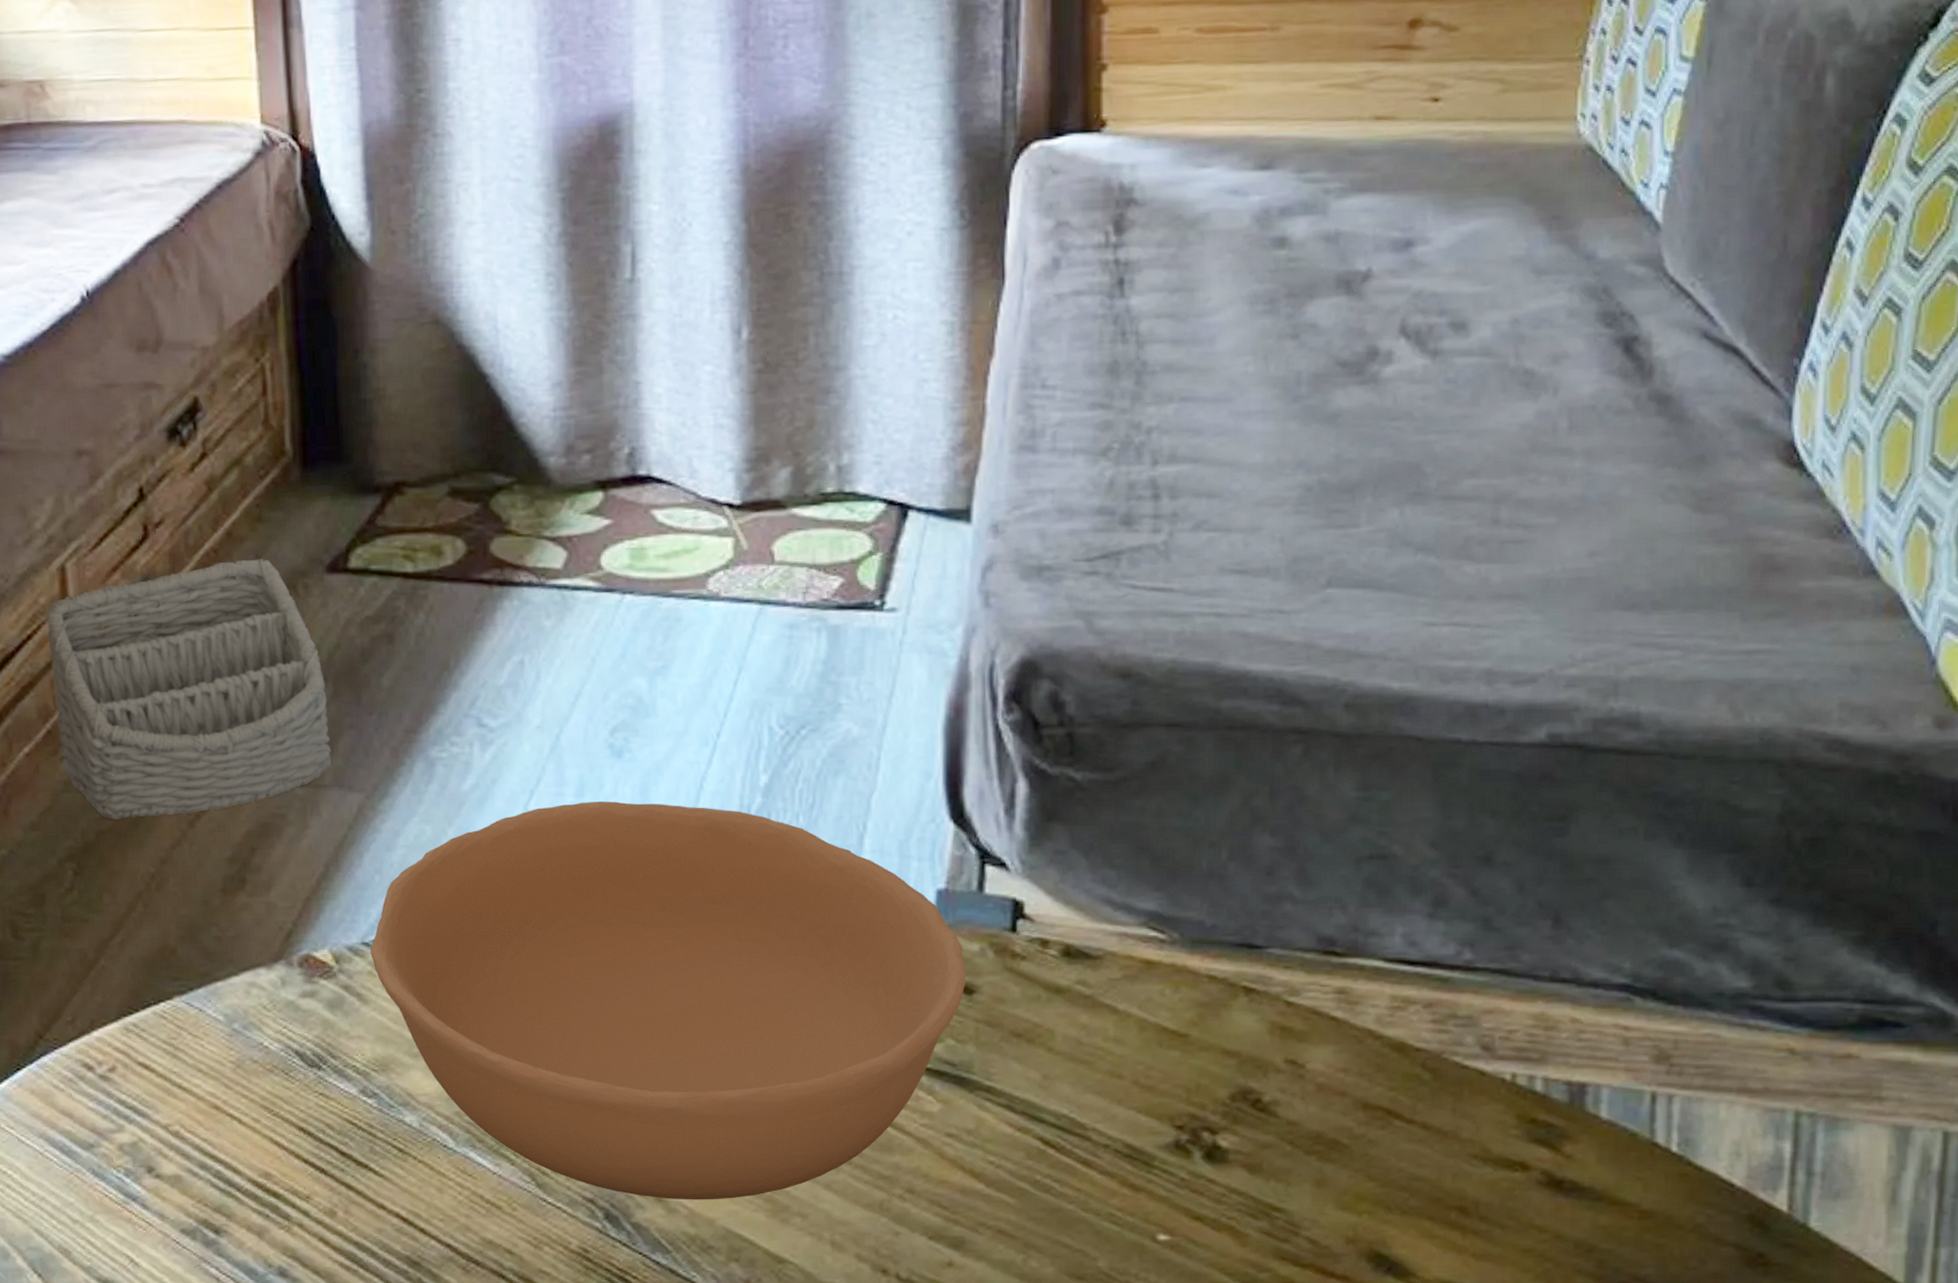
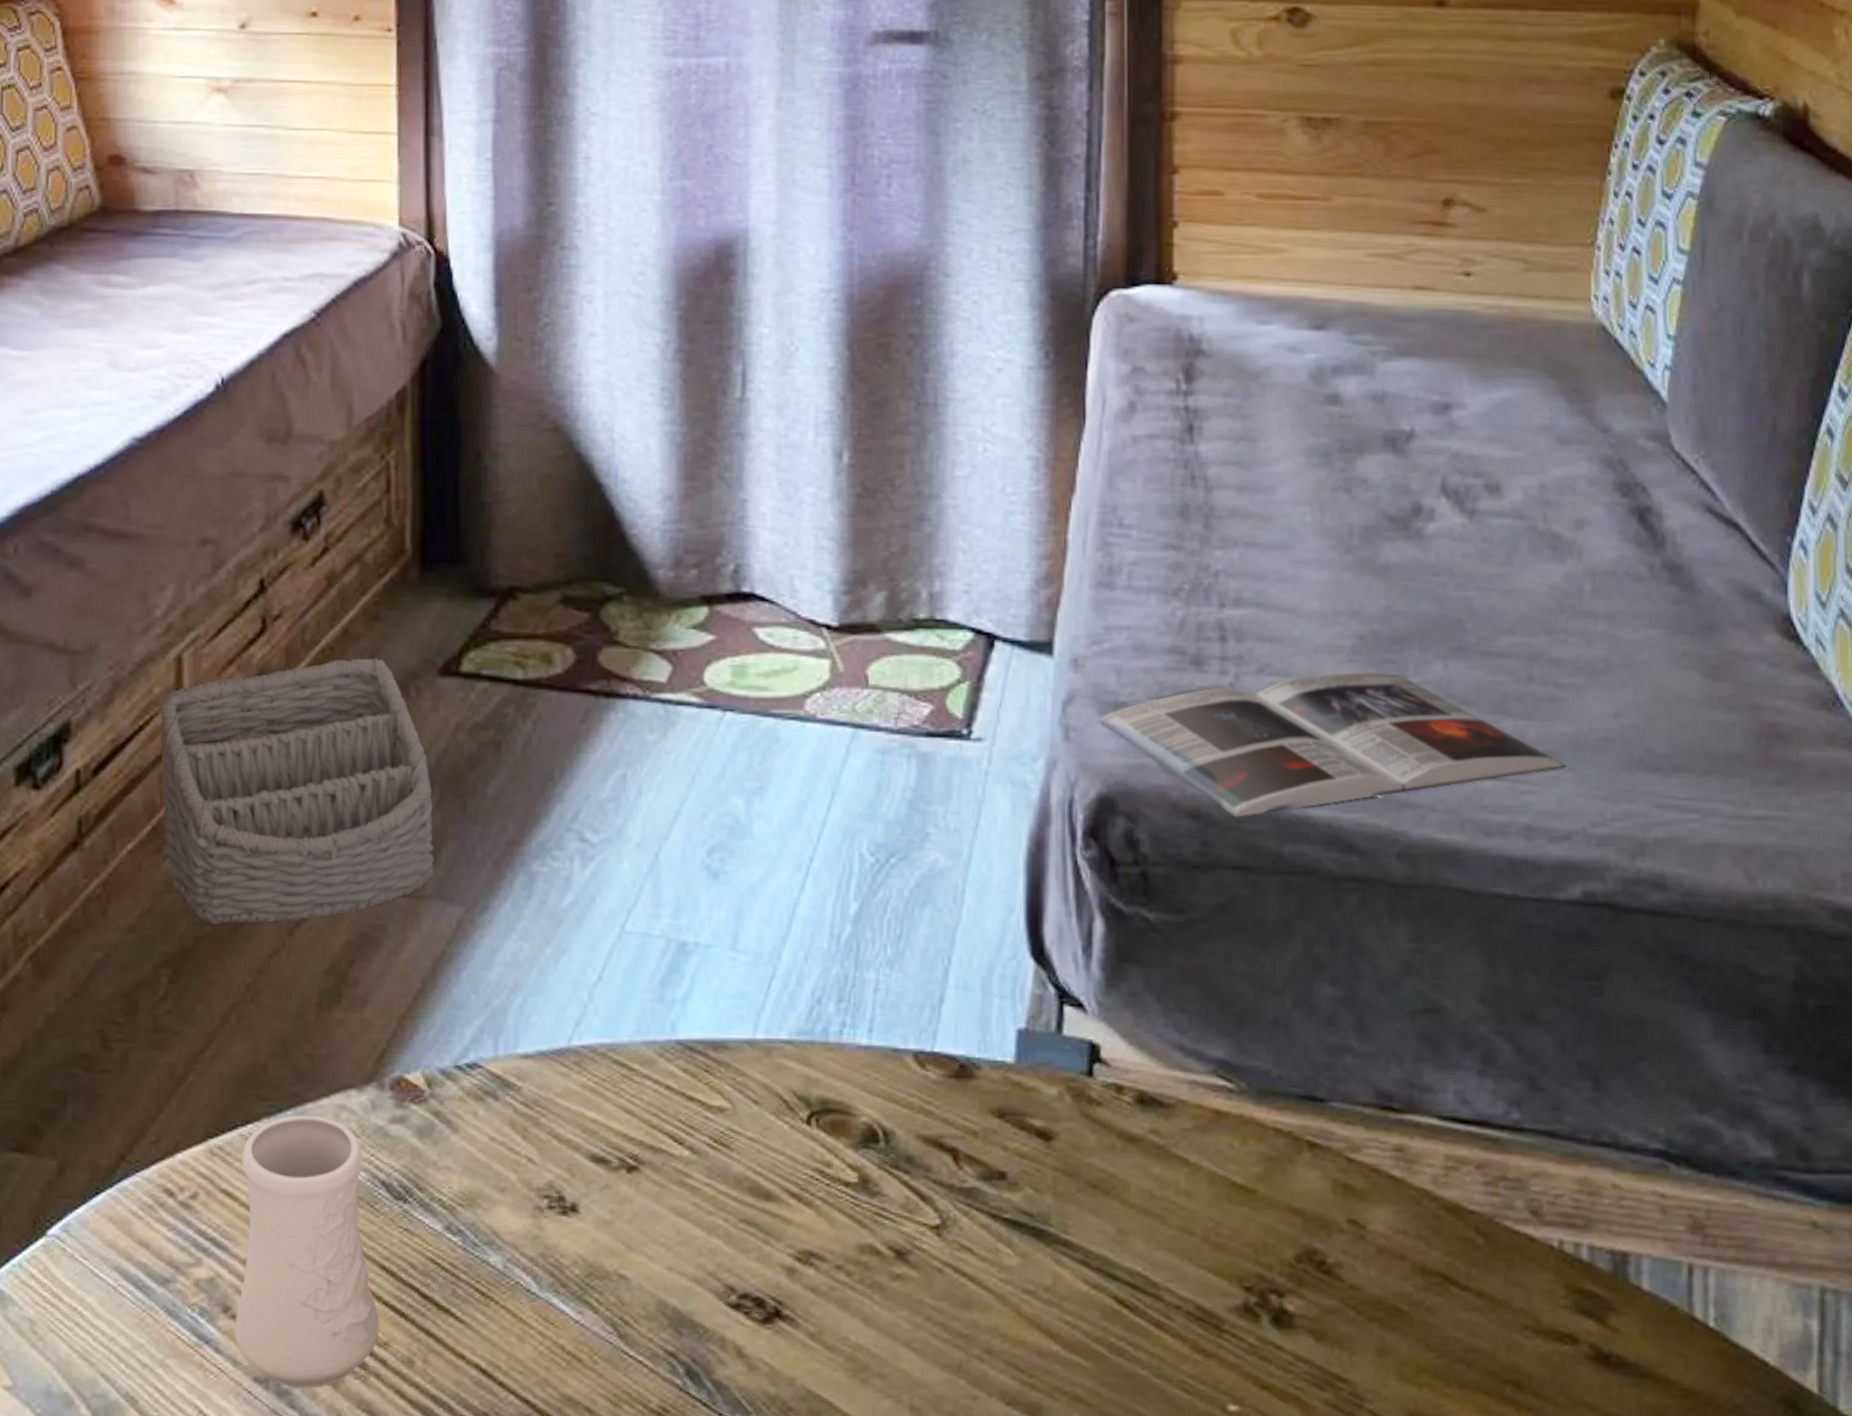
cup: none [156,993,301,1238] -> present [234,1115,380,1389]
bowl: present [370,801,967,1200] -> none [463,924,1045,1357]
magazine: none [1020,522,1534,675] -> present [1098,671,1567,818]

